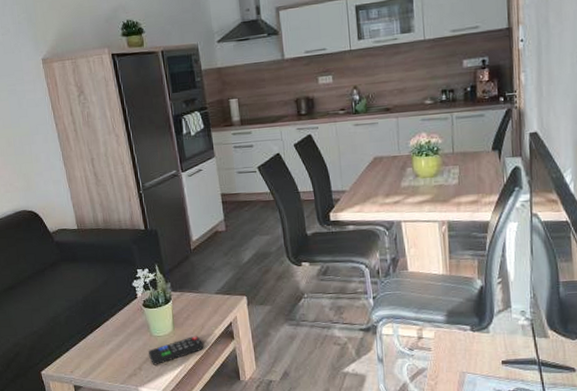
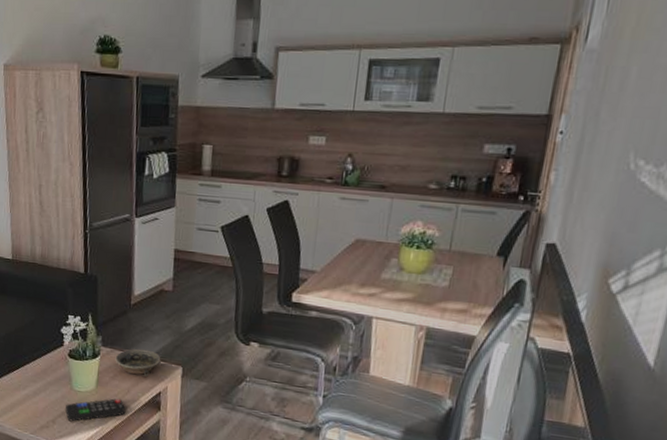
bowl: none [185,287,227,312] -> present [115,348,161,377]

